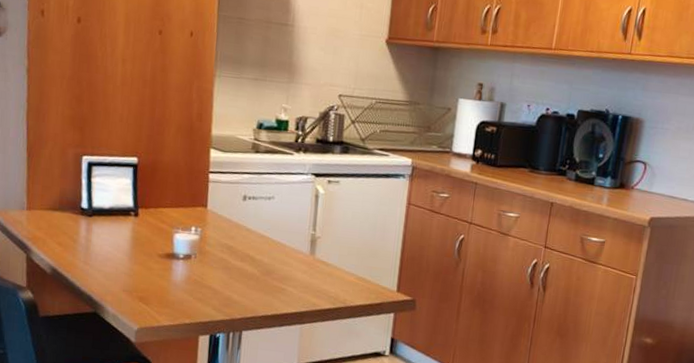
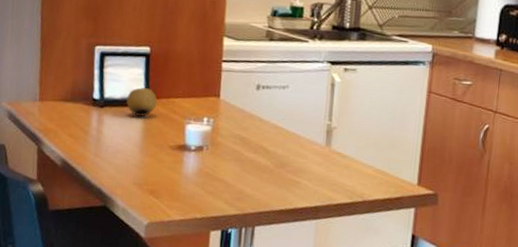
fruit: none [115,197,145,226] -> present [126,87,157,117]

